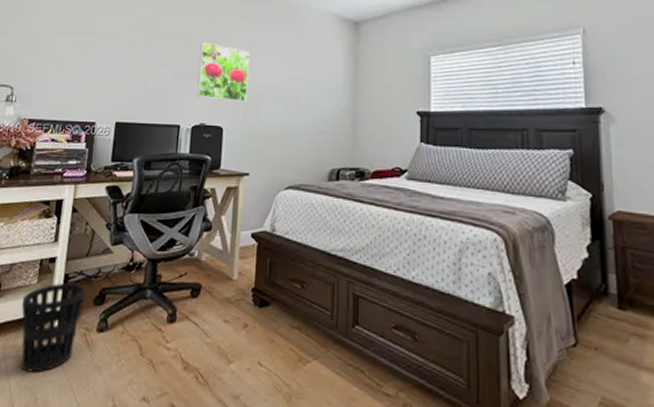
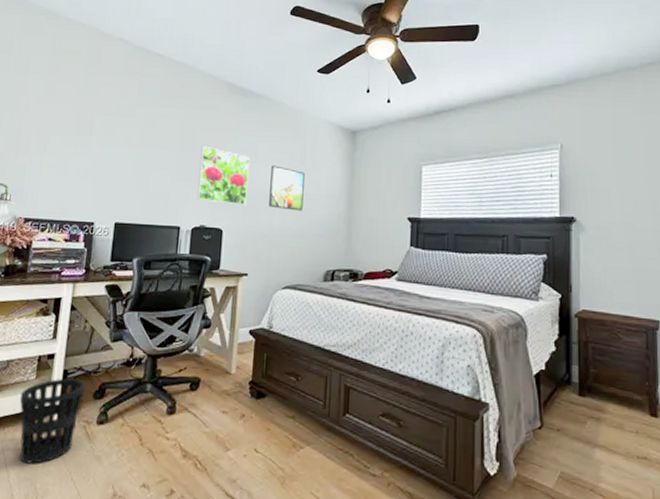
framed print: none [270,60,306,107] -> present [269,165,305,211]

